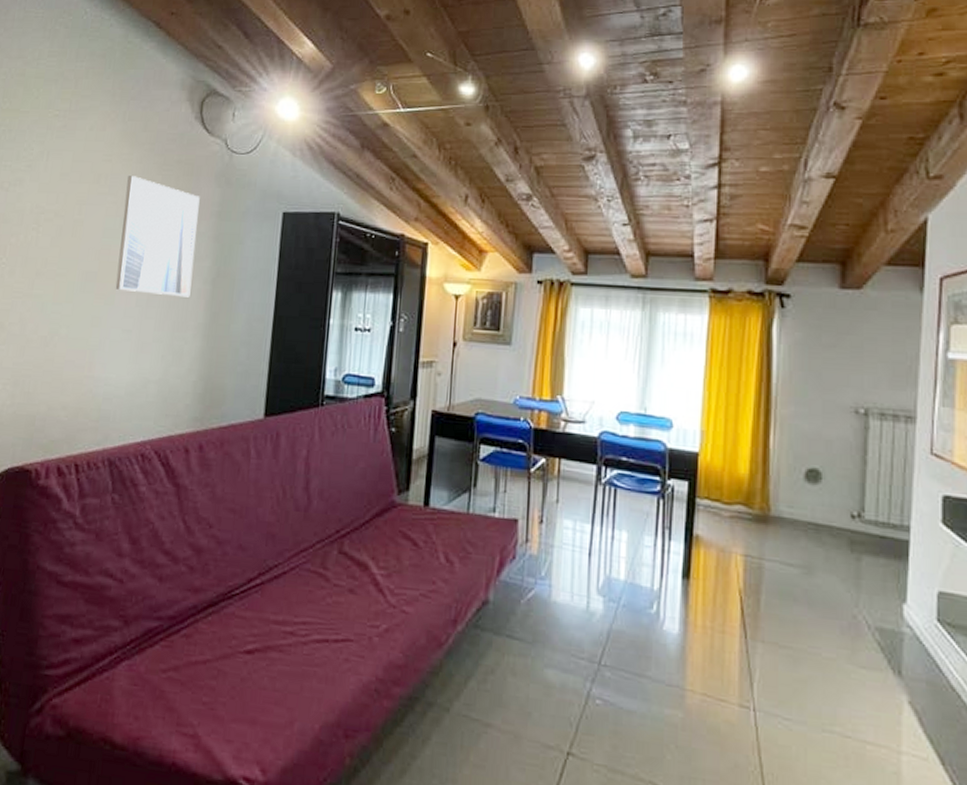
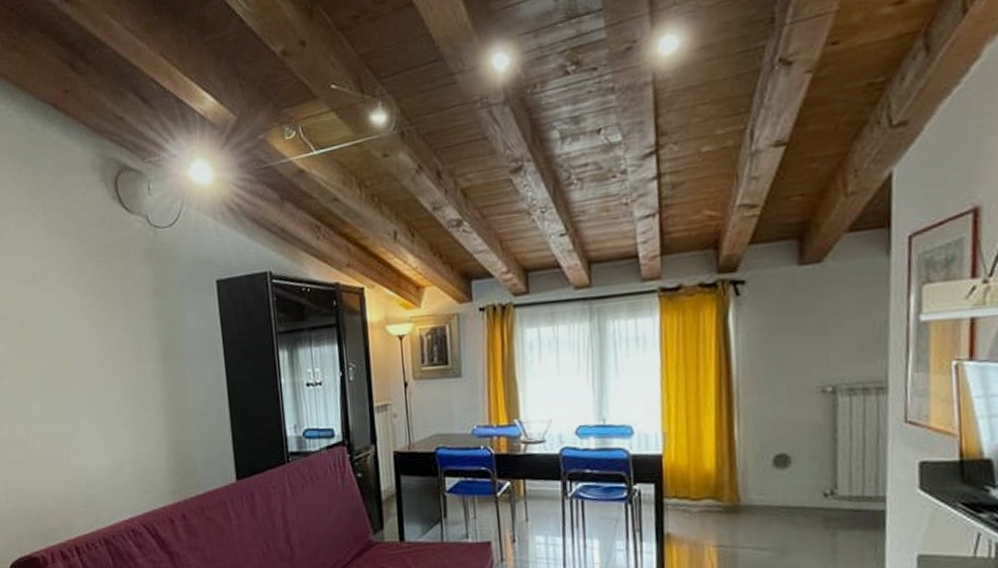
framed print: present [115,176,200,297] -> none [61,267,145,382]

